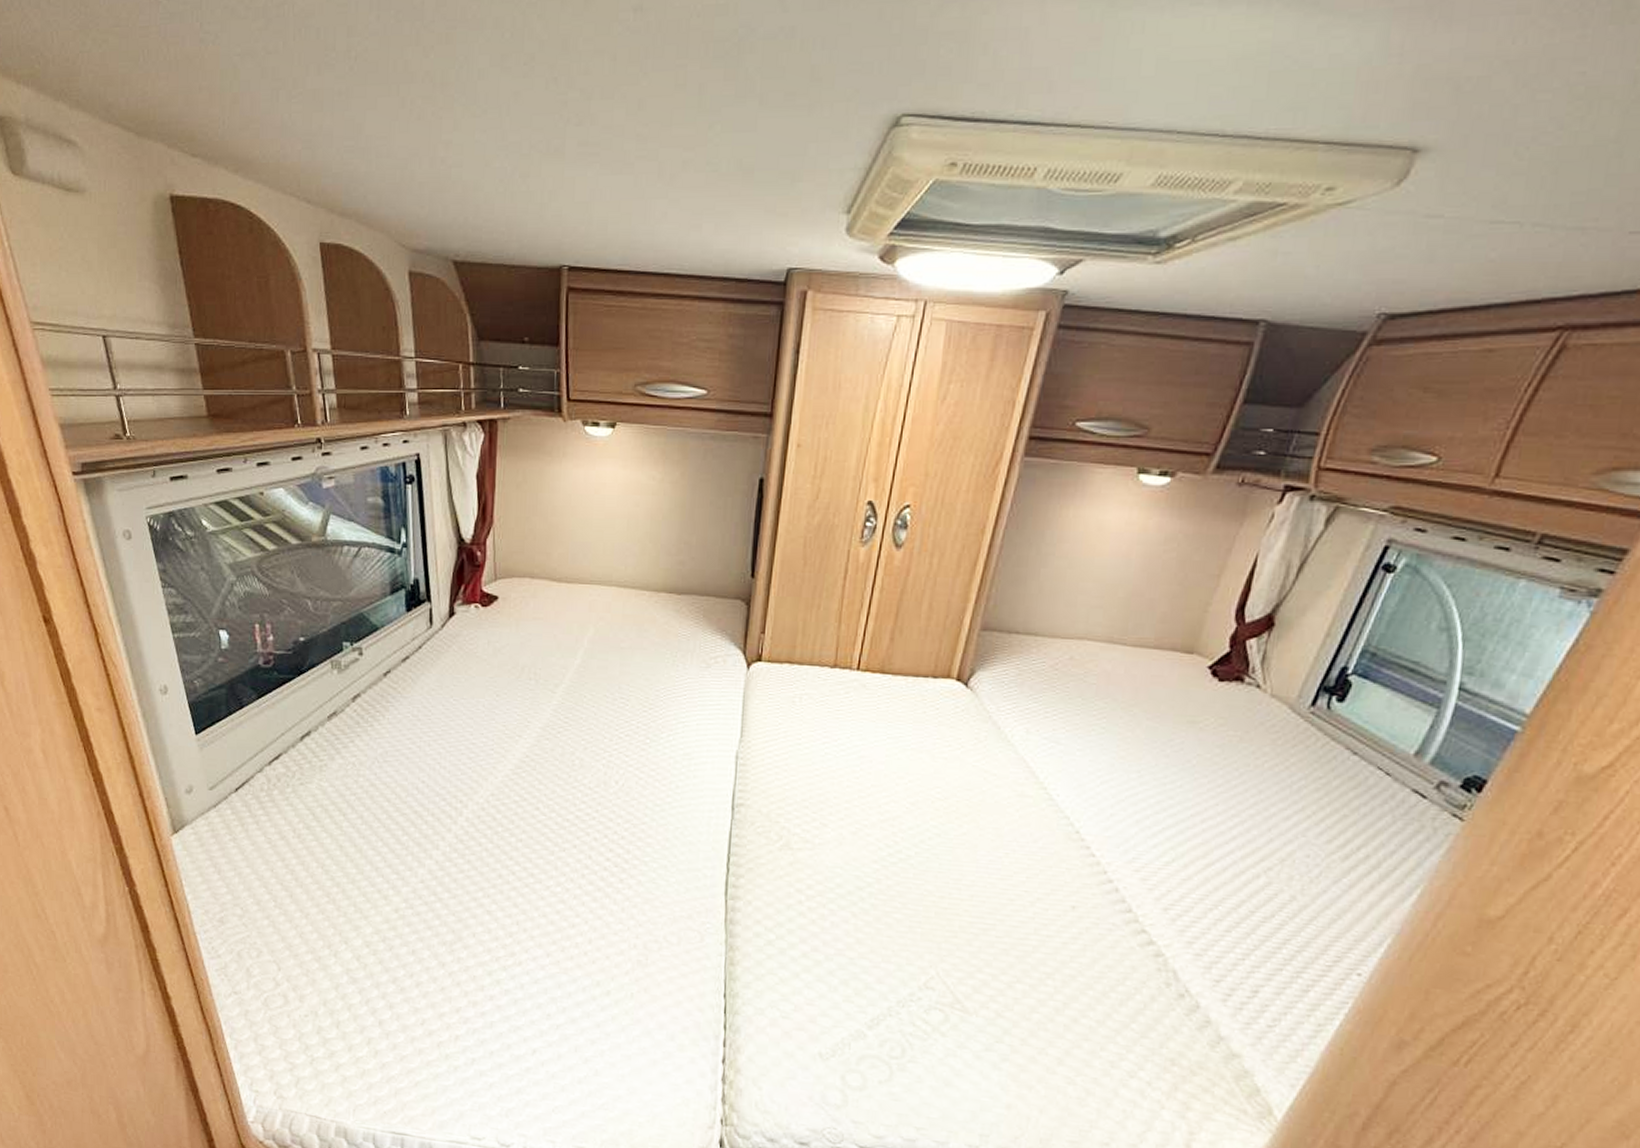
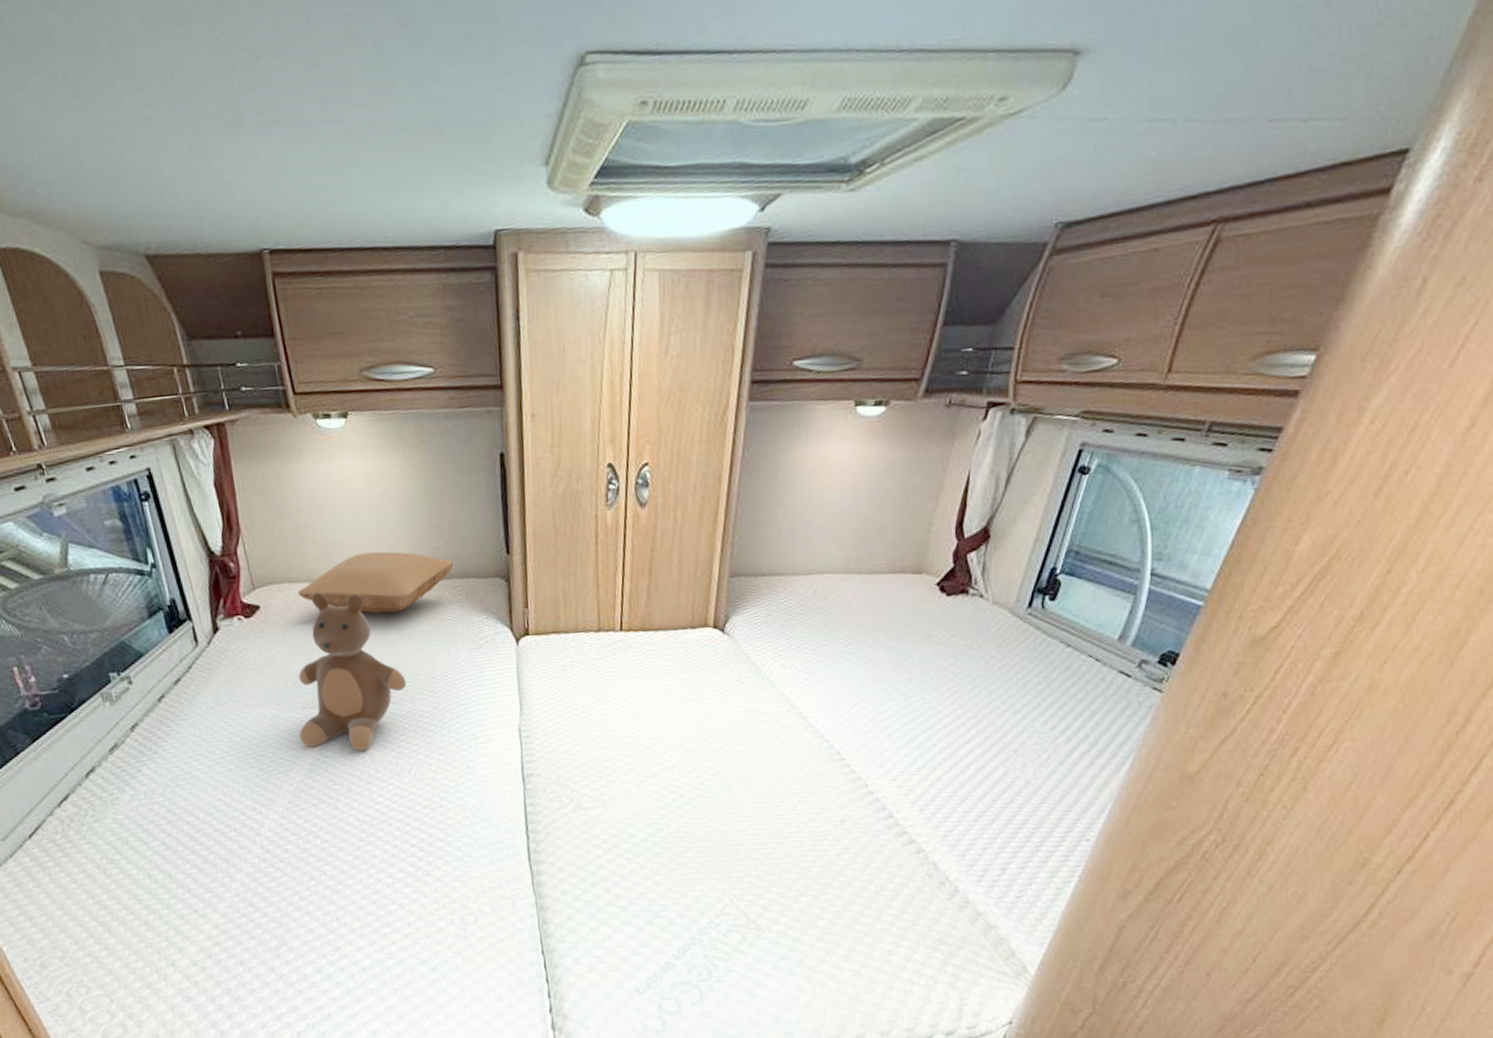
teddy bear: none [513,590,629,755] -> present [298,592,407,752]
pillow: none [538,558,695,620] -> present [298,551,453,614]

